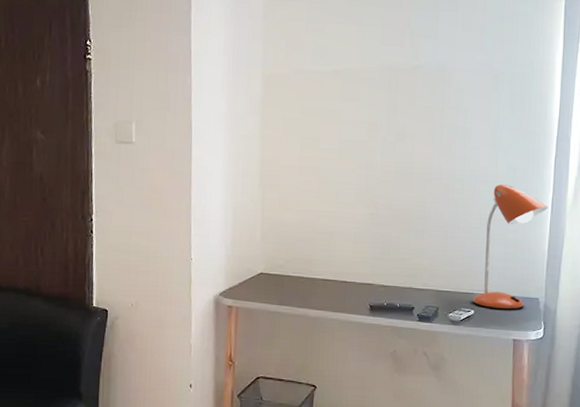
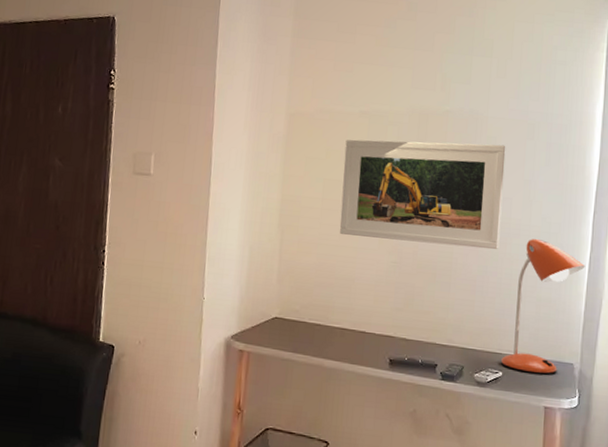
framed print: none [318,96,473,197] -> present [340,139,506,250]

